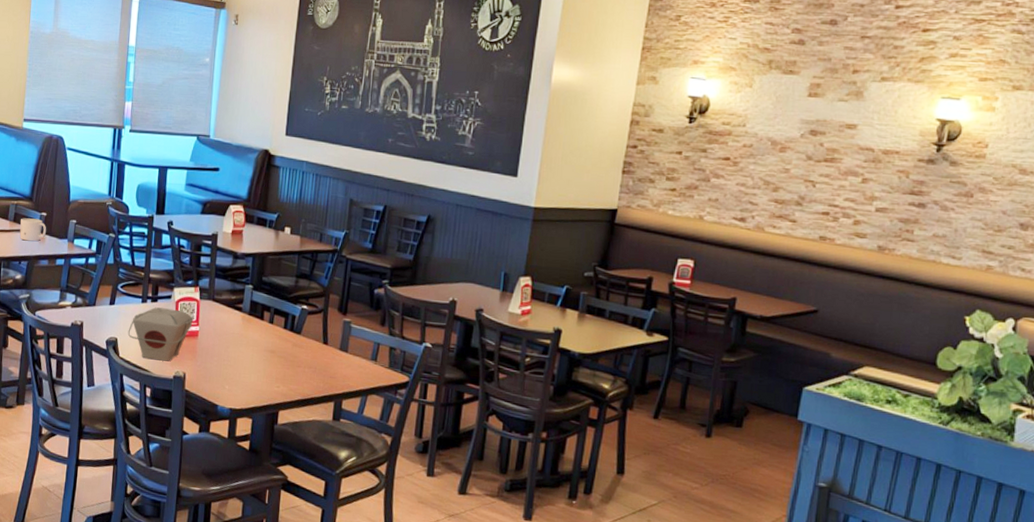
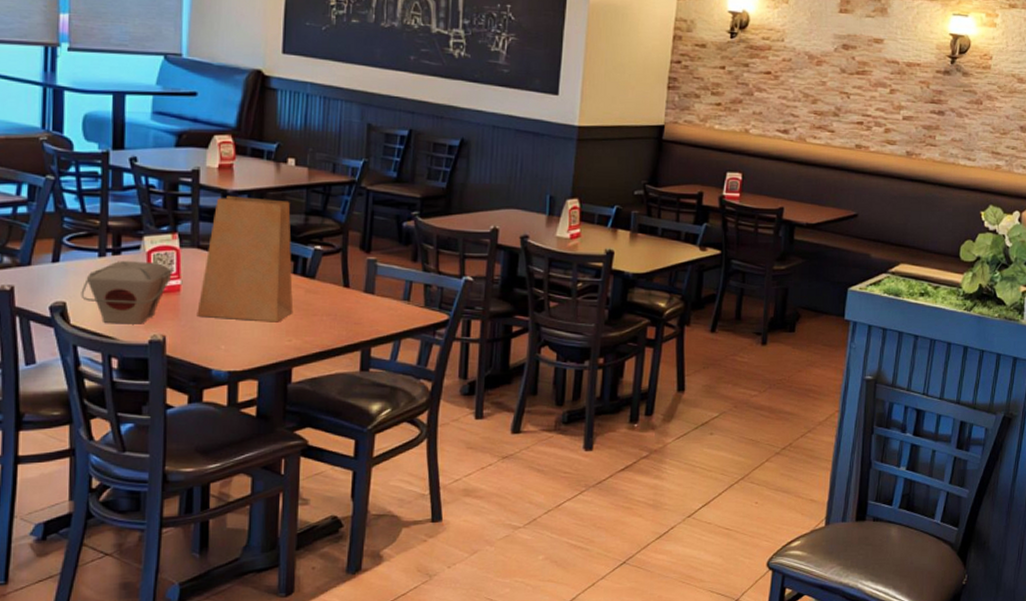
paper bag: none [209,257,285,370] -> present [197,195,294,322]

